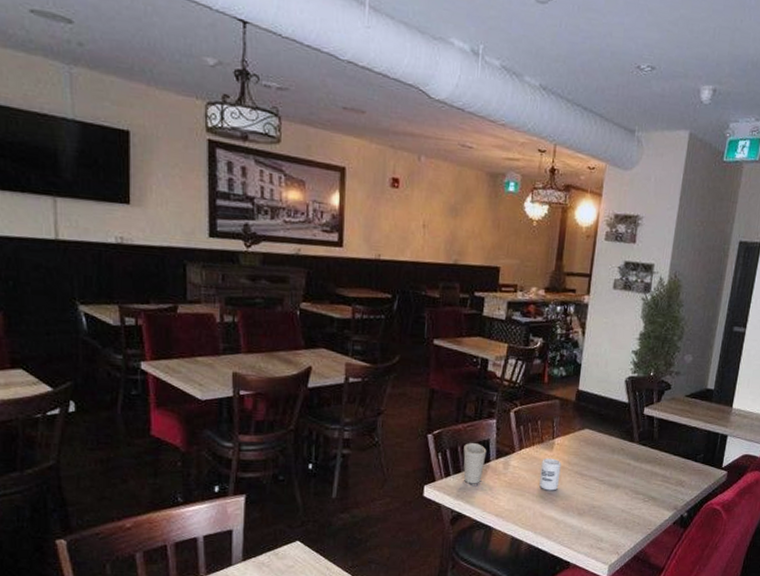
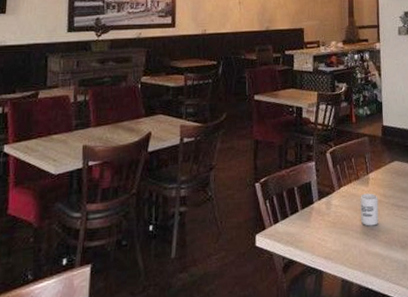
cup: present [463,443,487,484] -> none [289,187,310,228]

